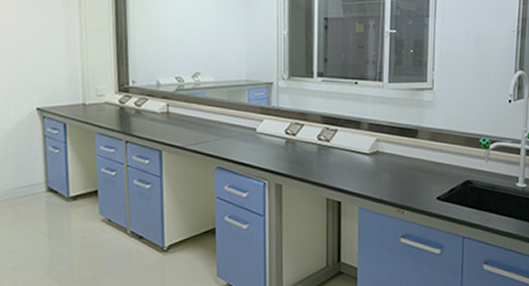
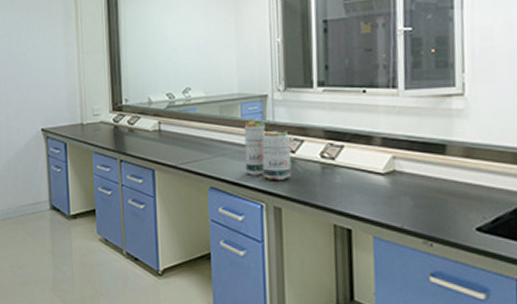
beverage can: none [250,105,292,161] -> present [244,120,292,181]

